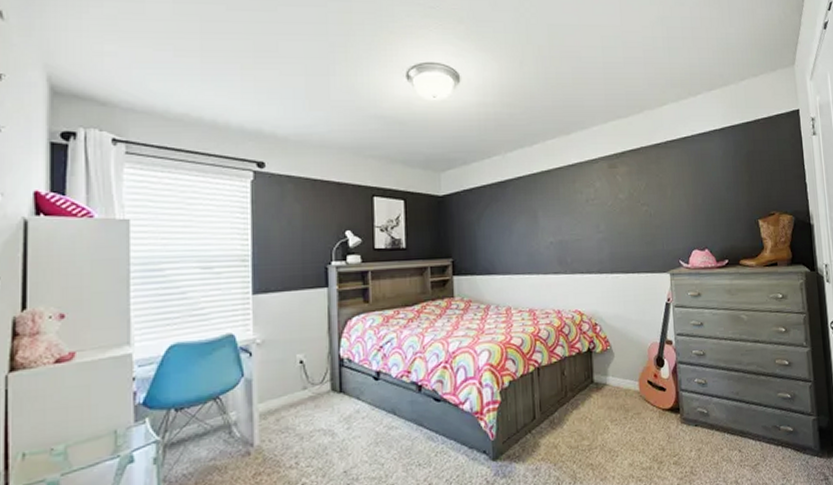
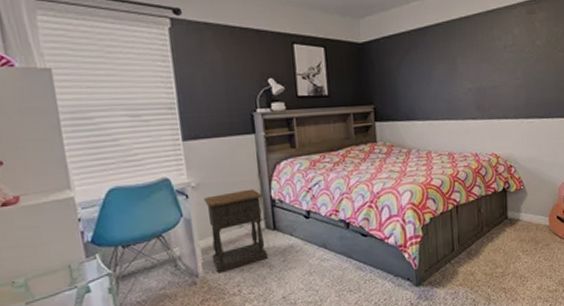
nightstand: none [268,346,331,442] -> present [204,189,268,273]

